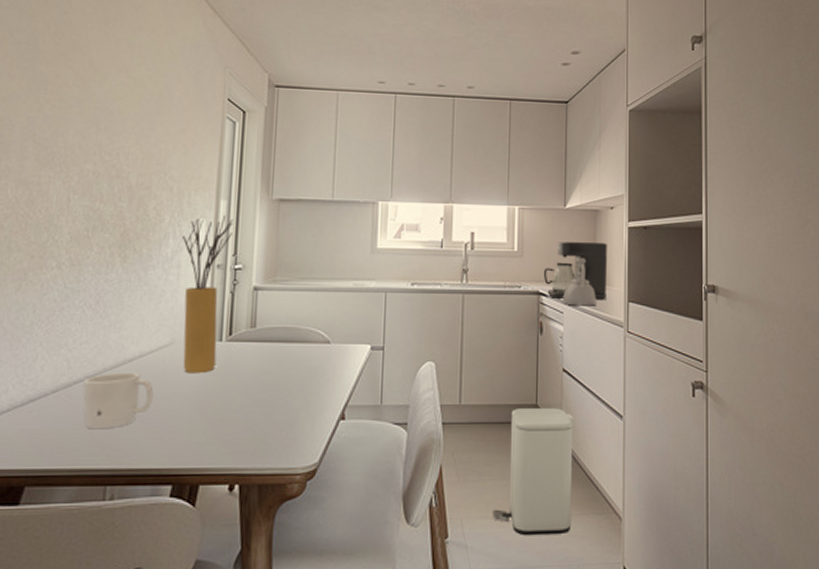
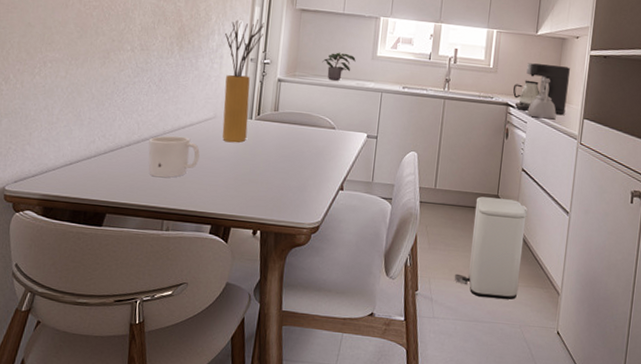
potted plant: none [309,248,351,283] -> present [322,52,356,81]

